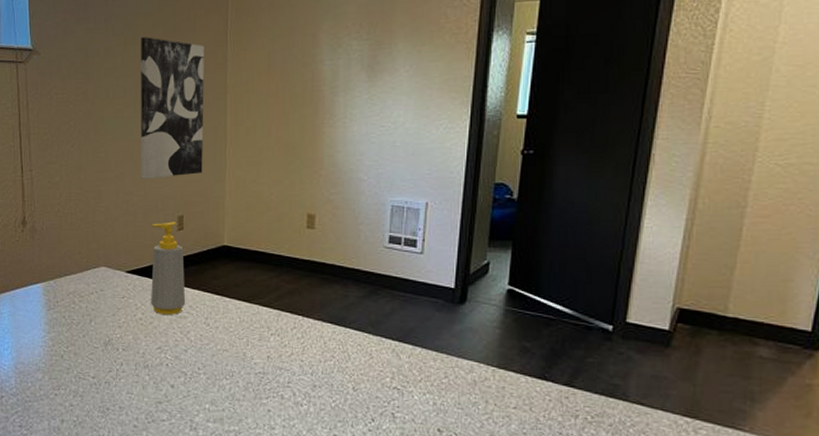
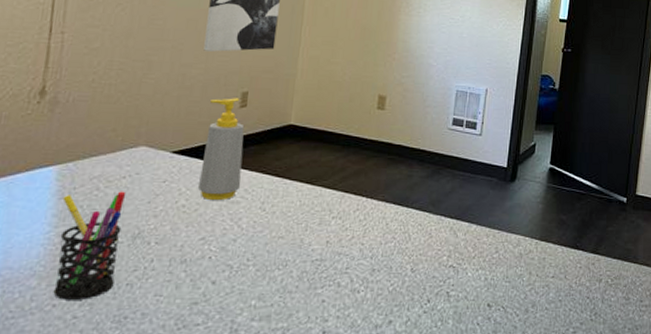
pen holder: none [50,305,96,392] -> present [53,191,127,300]

